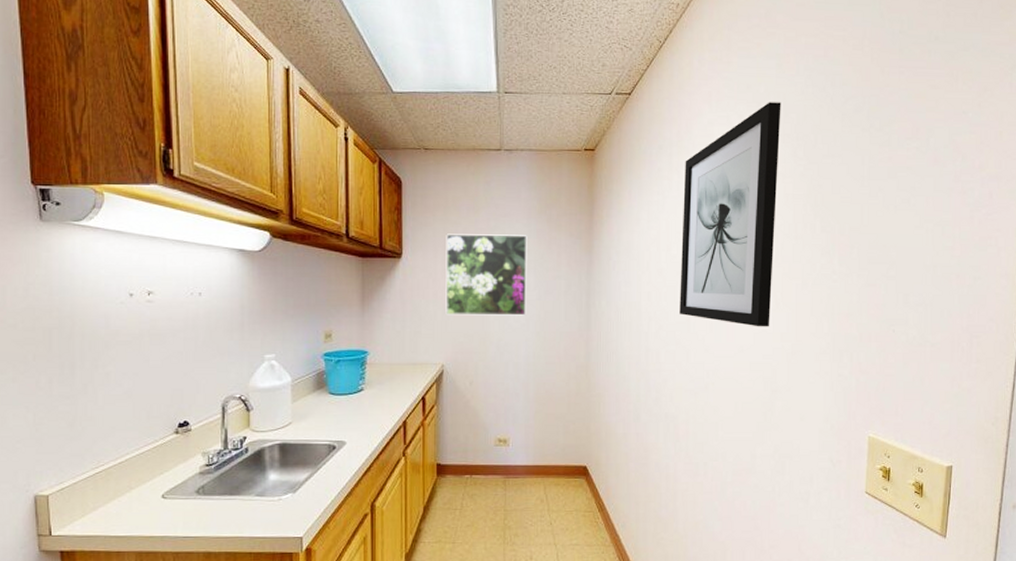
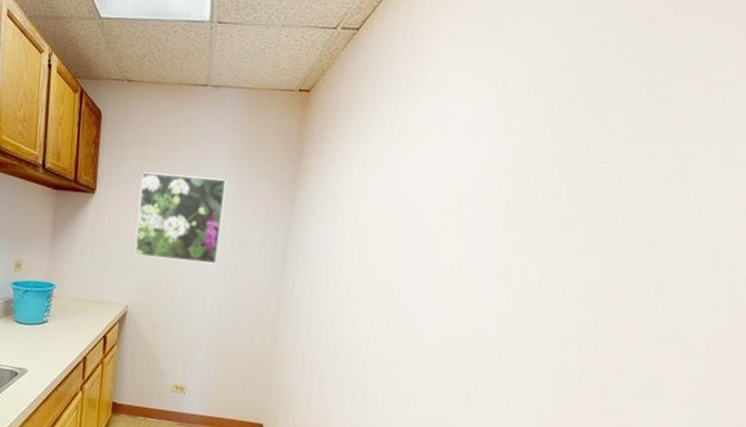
wall art: present [679,102,781,327] -> none [383,45,539,303]

